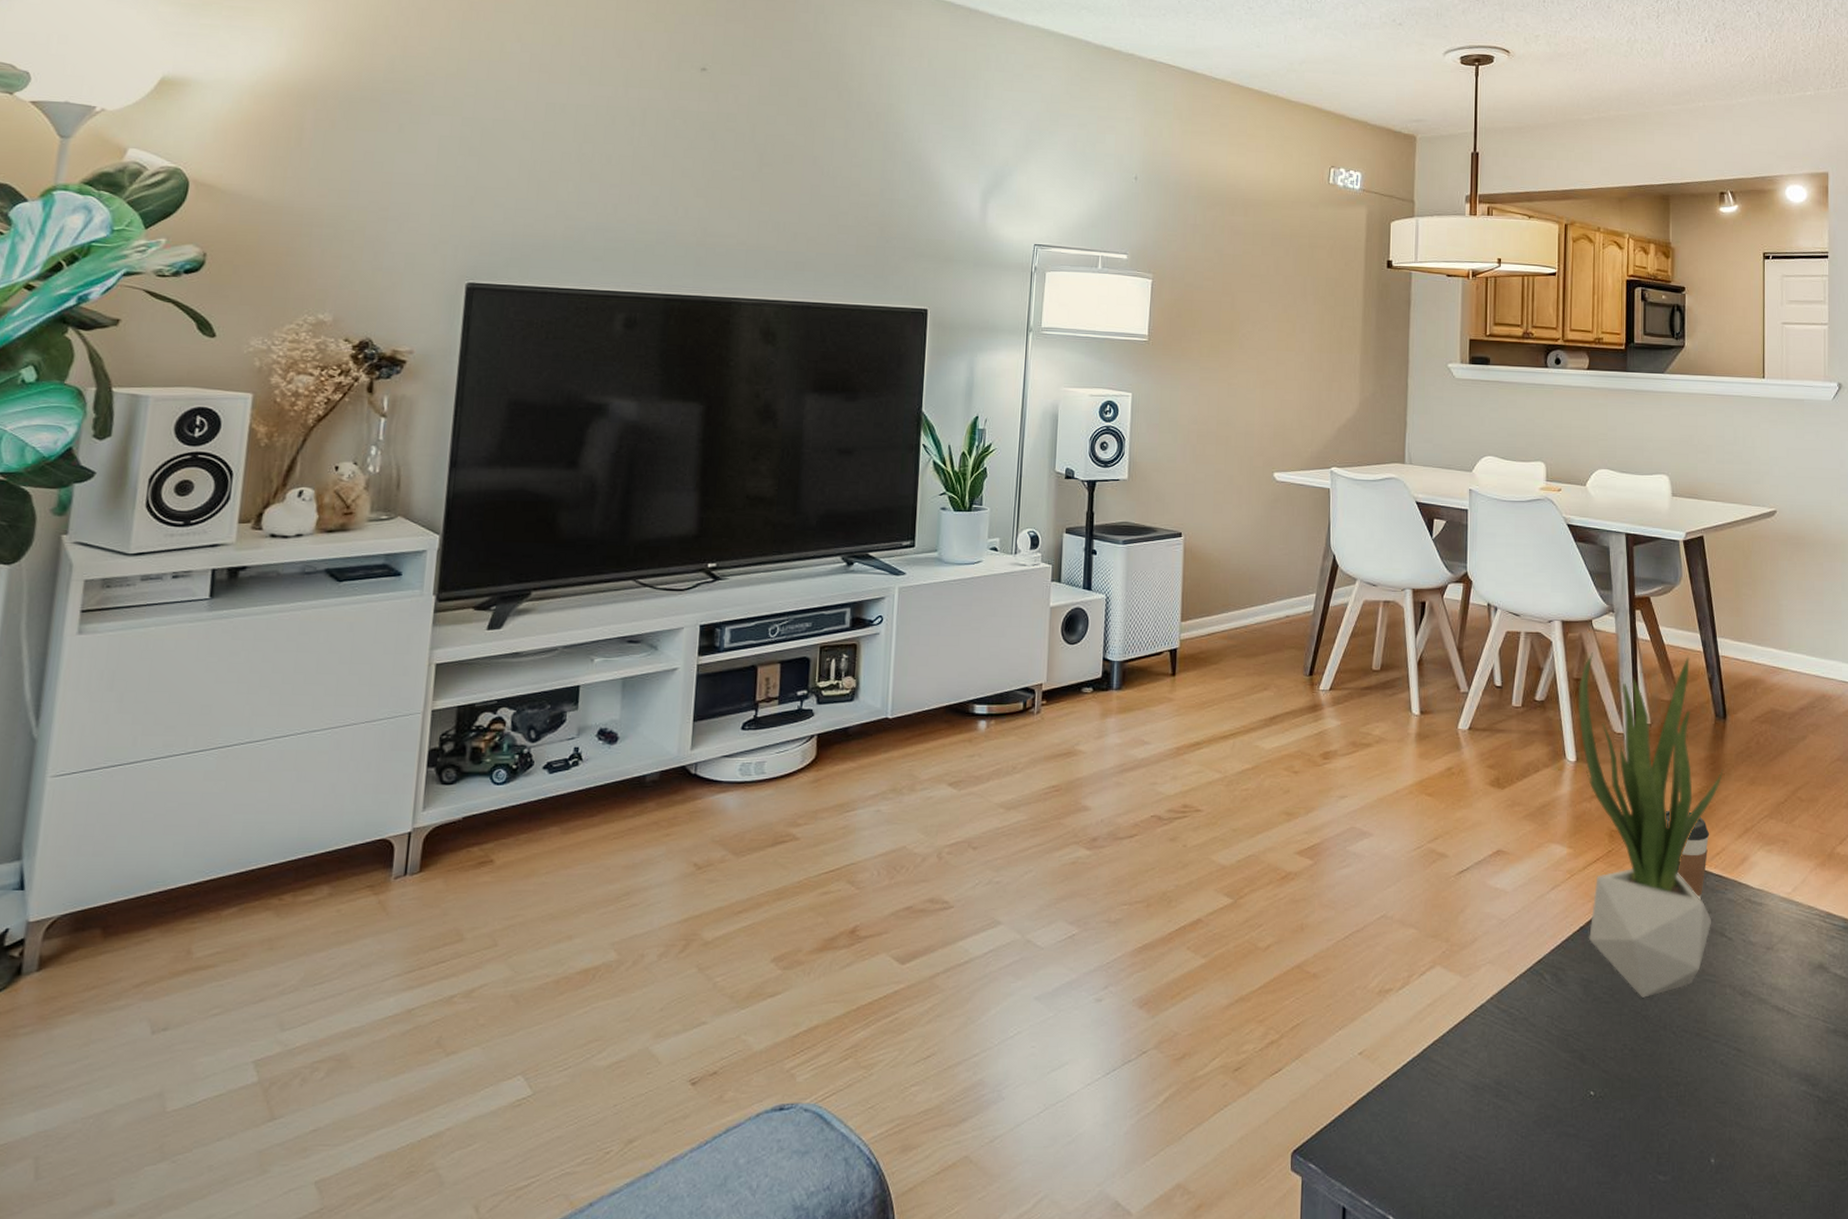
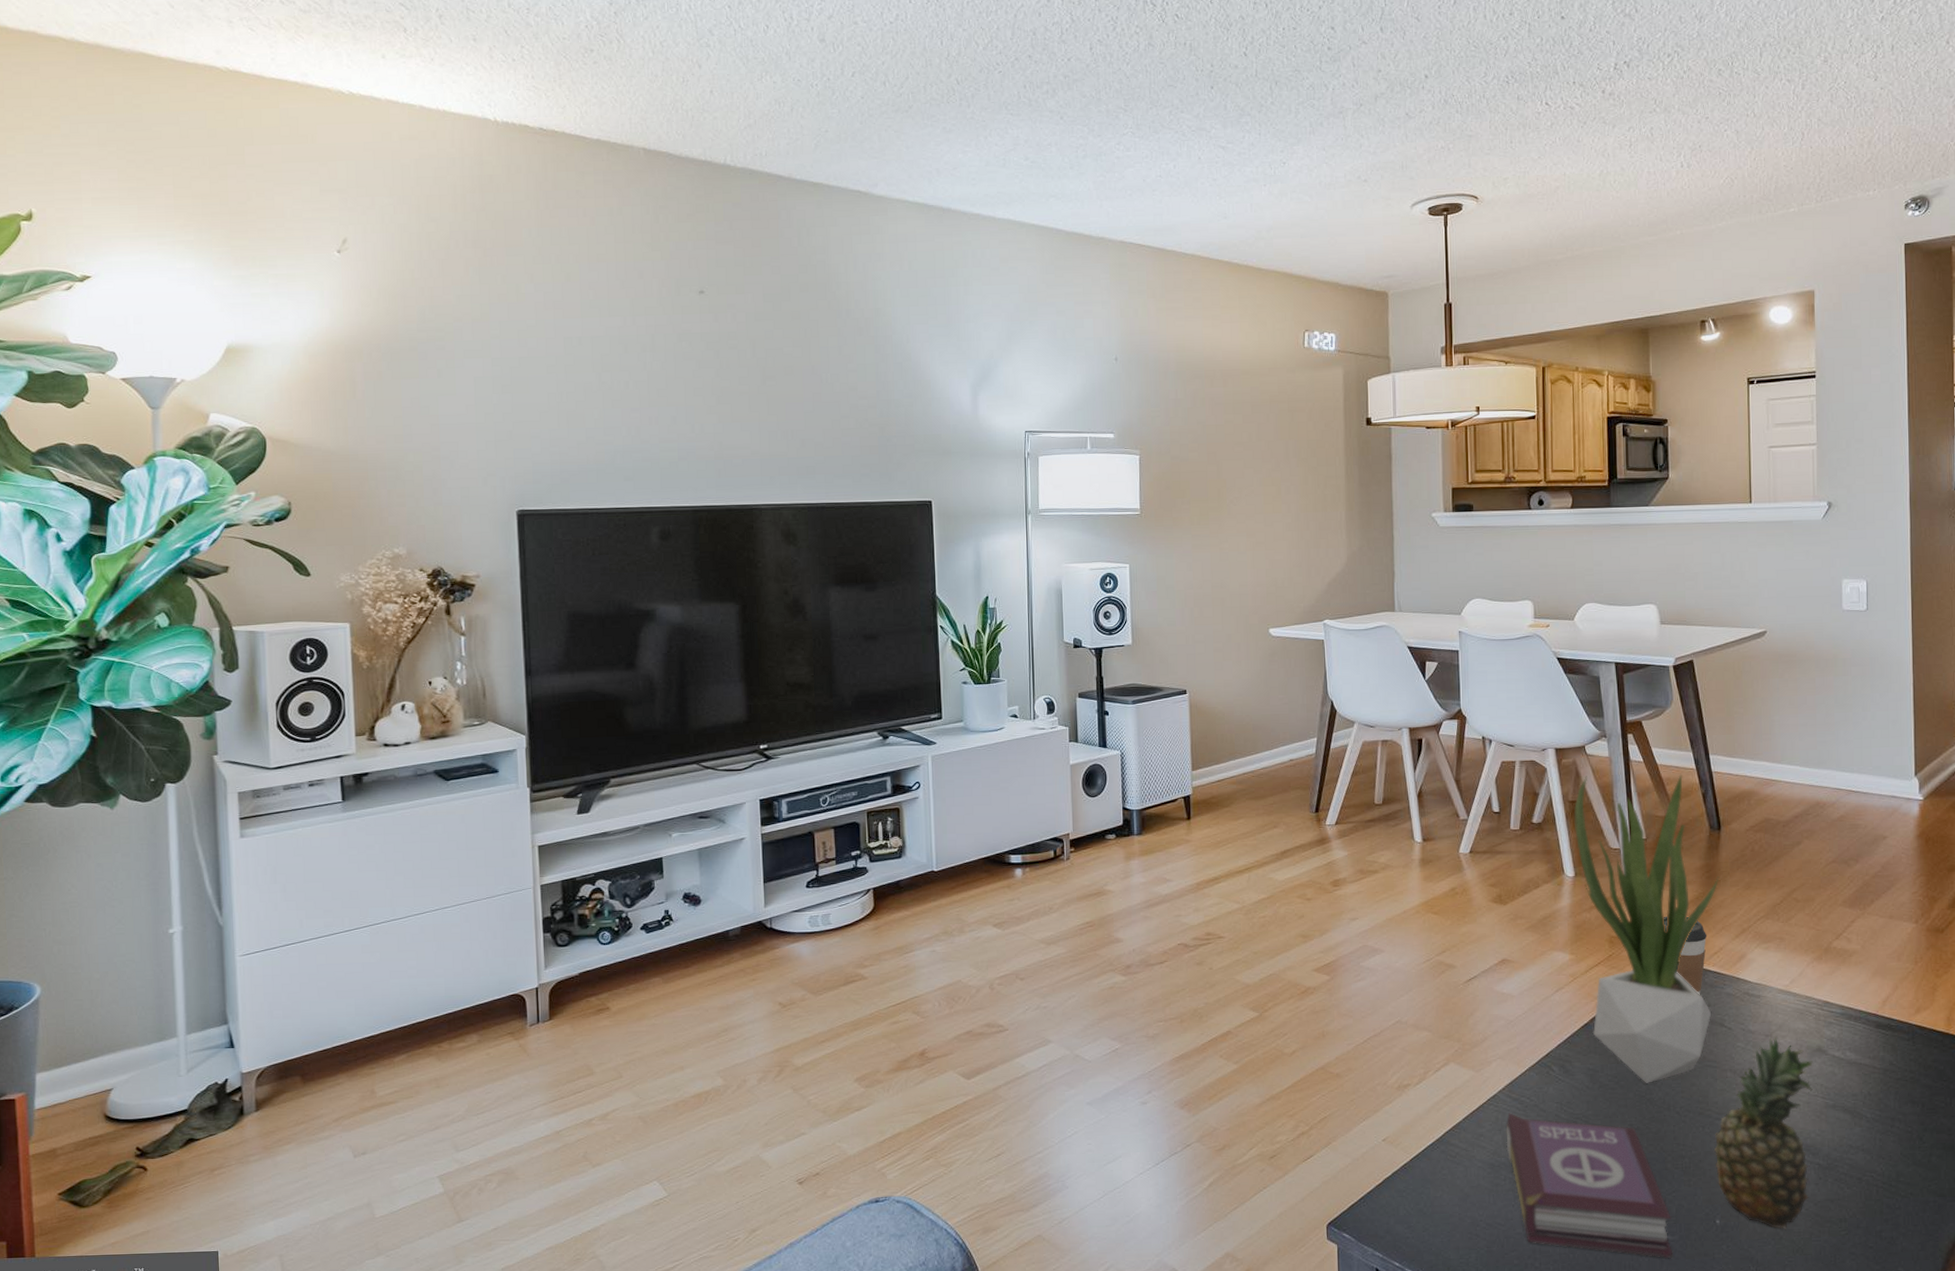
book: none [1492,1026,1665,1203] -> present [1505,1113,1673,1259]
fruit: none [1711,949,1814,1171] -> present [1714,1036,1813,1229]

